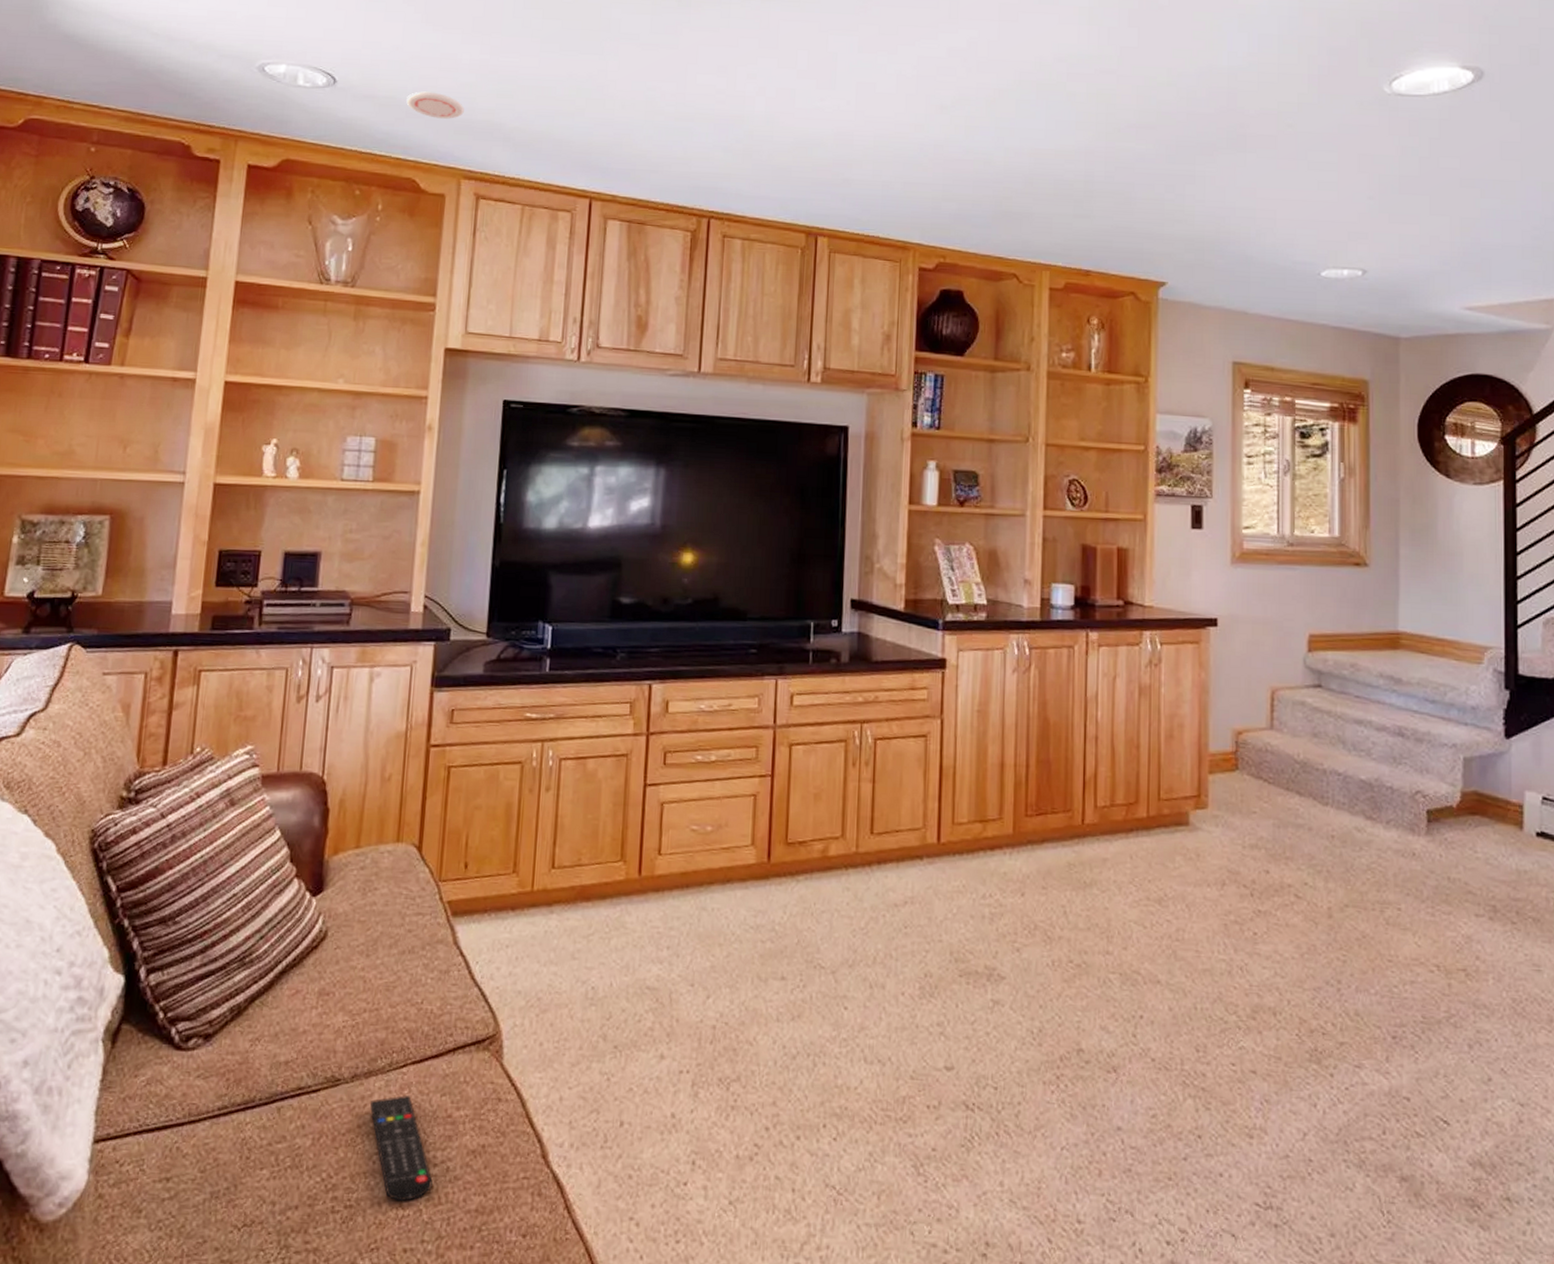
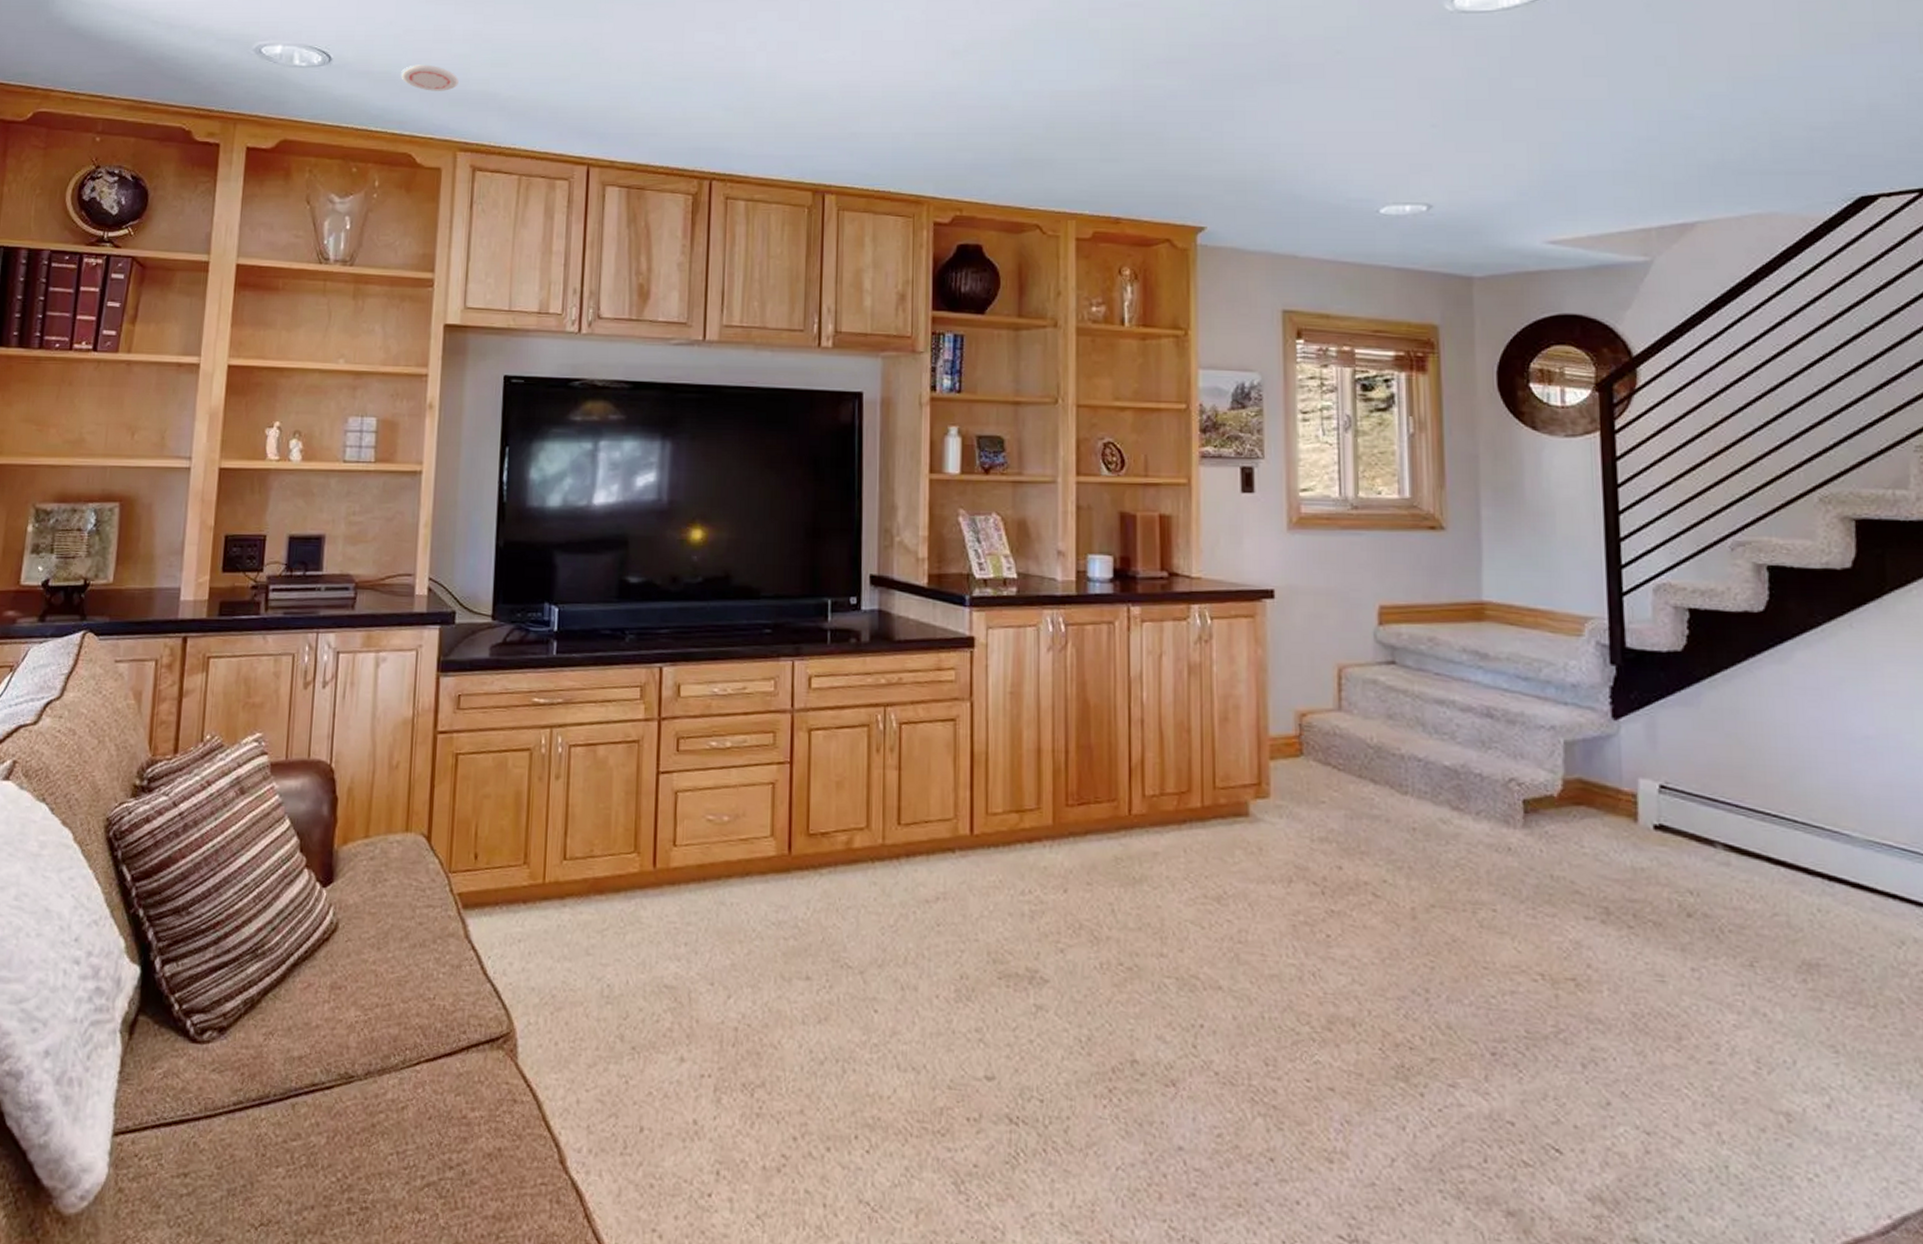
remote control: present [370,1095,433,1202] -> none [384,1094,449,1205]

